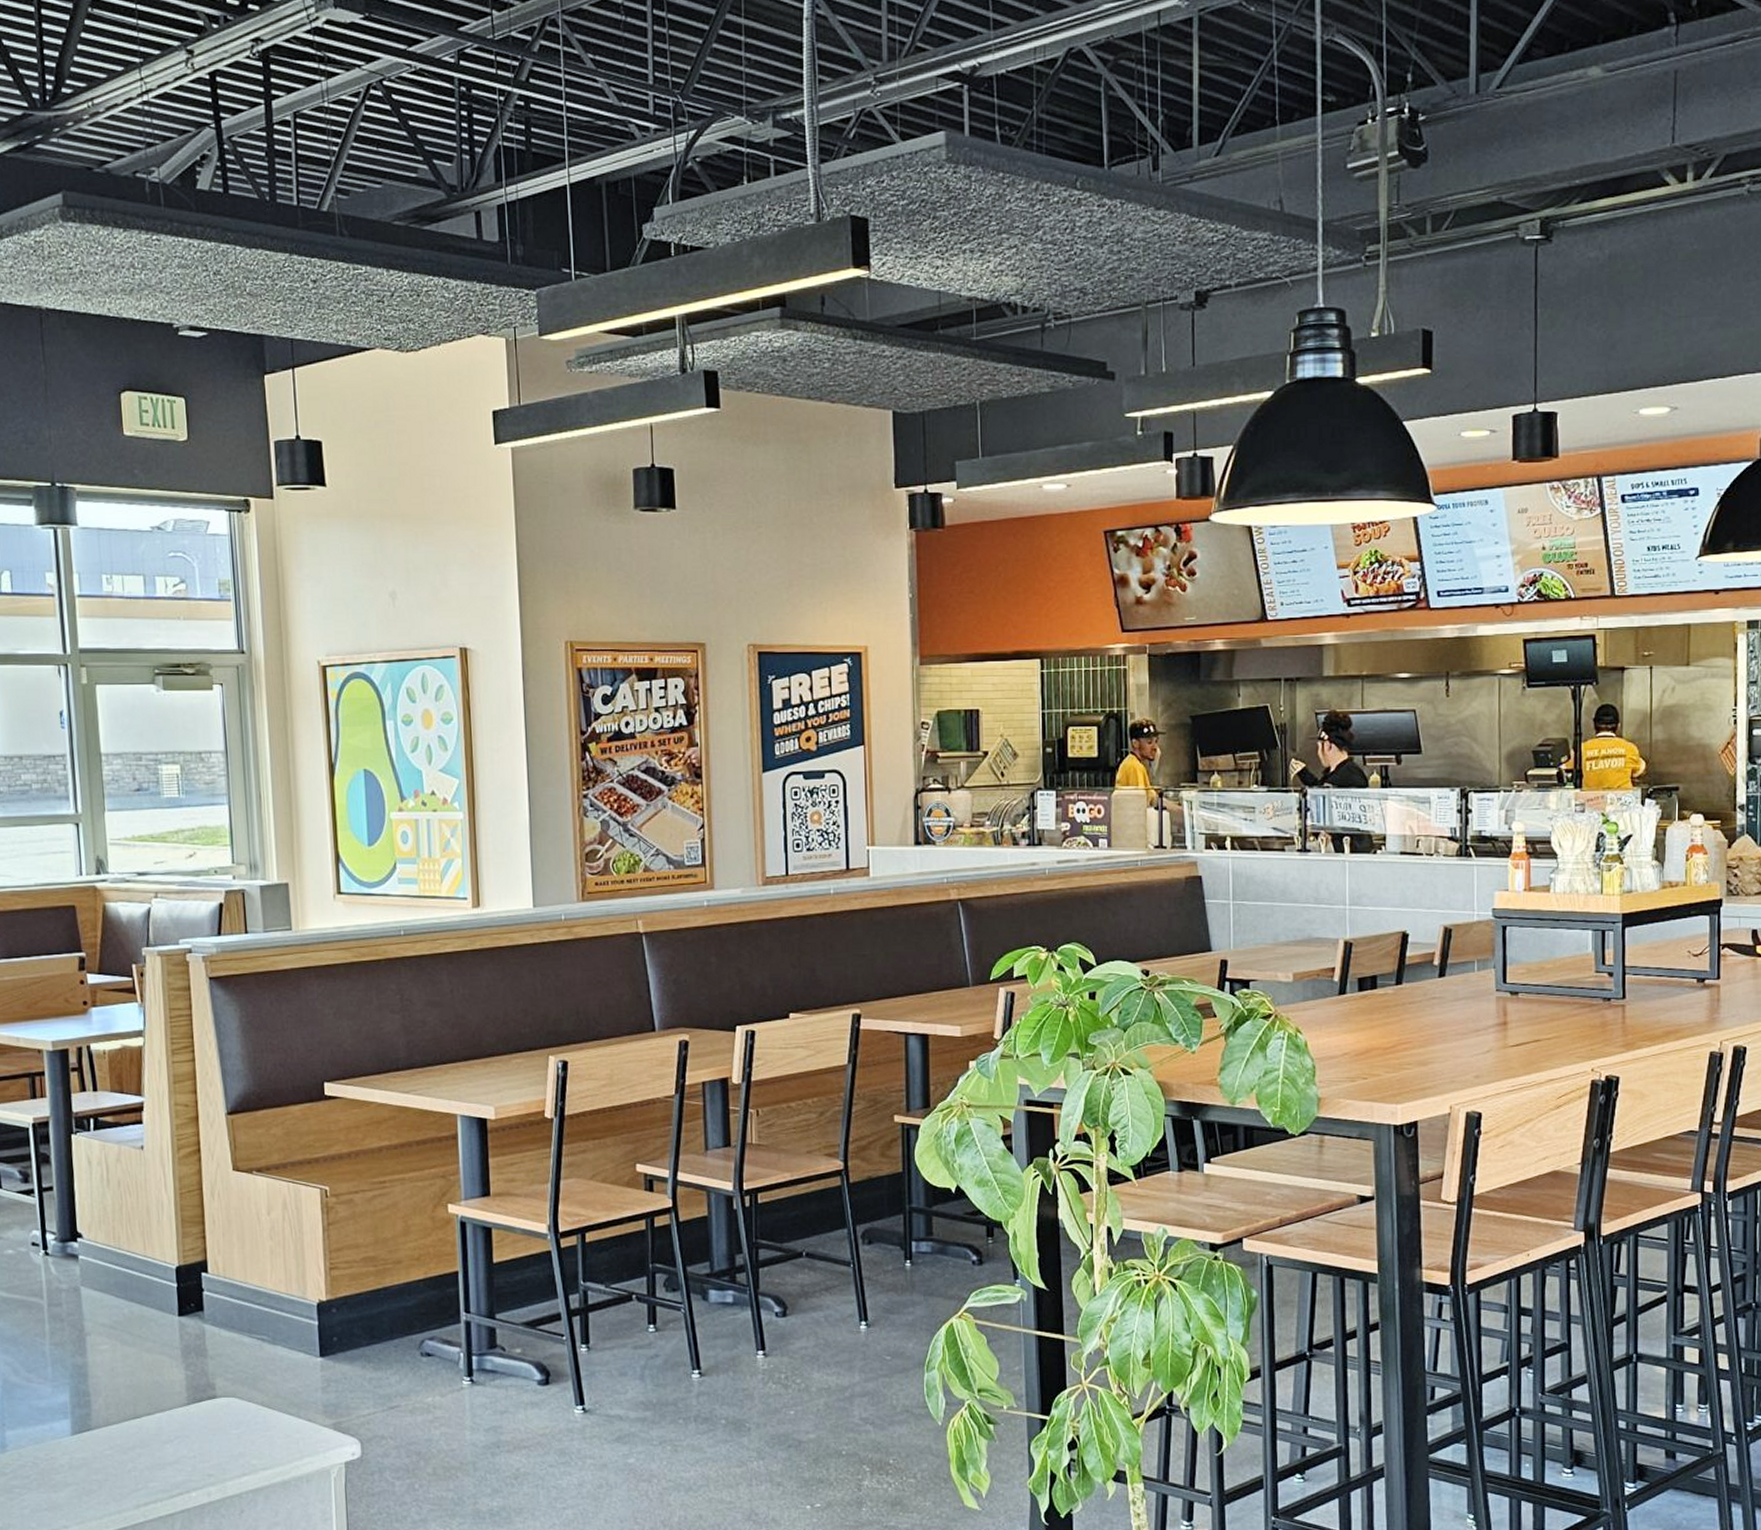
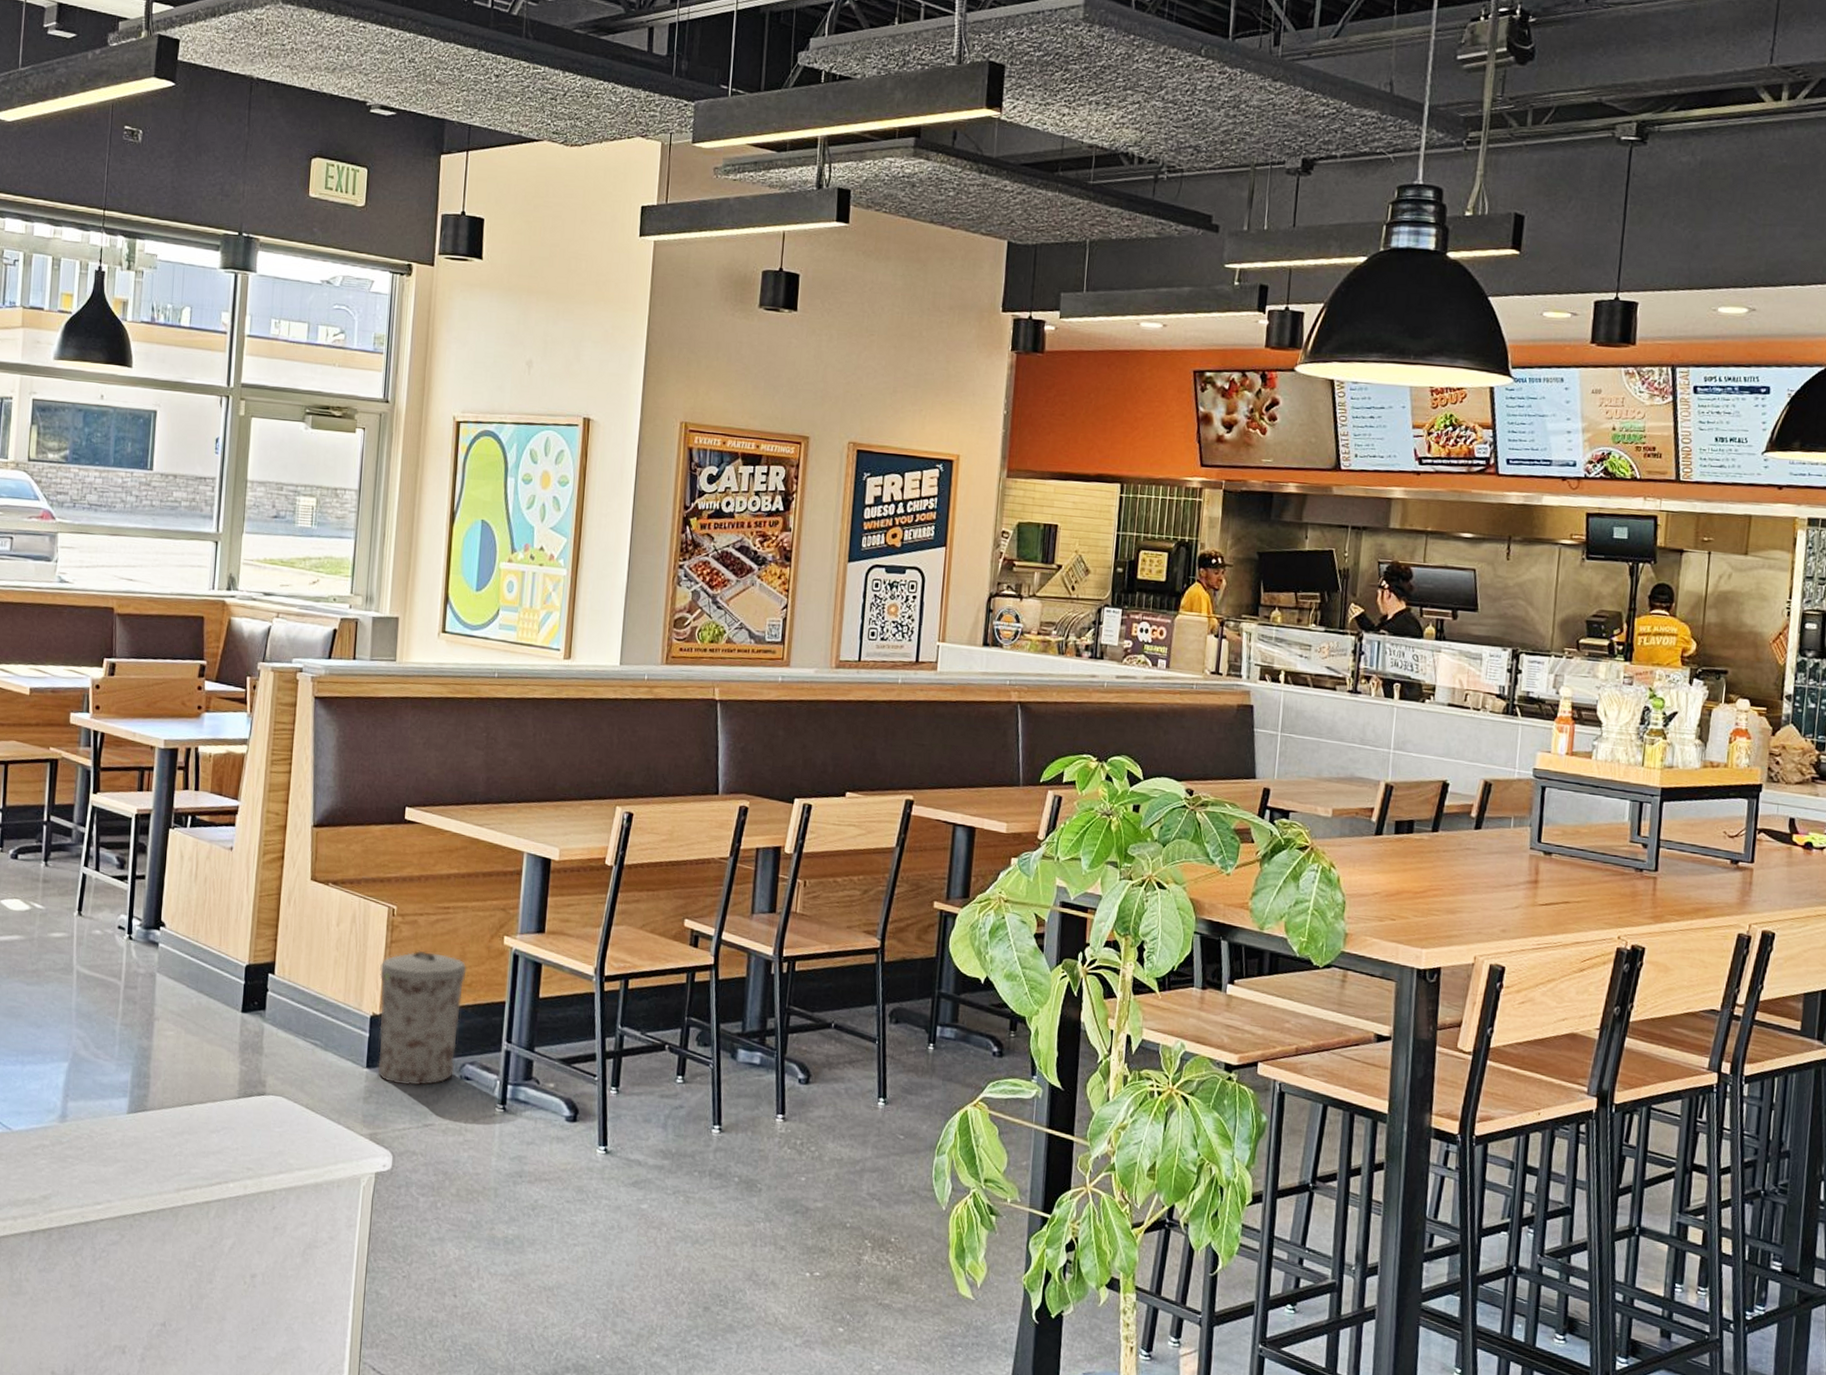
trash can: none [320,1229,414,1370] -> present [378,950,467,1086]

